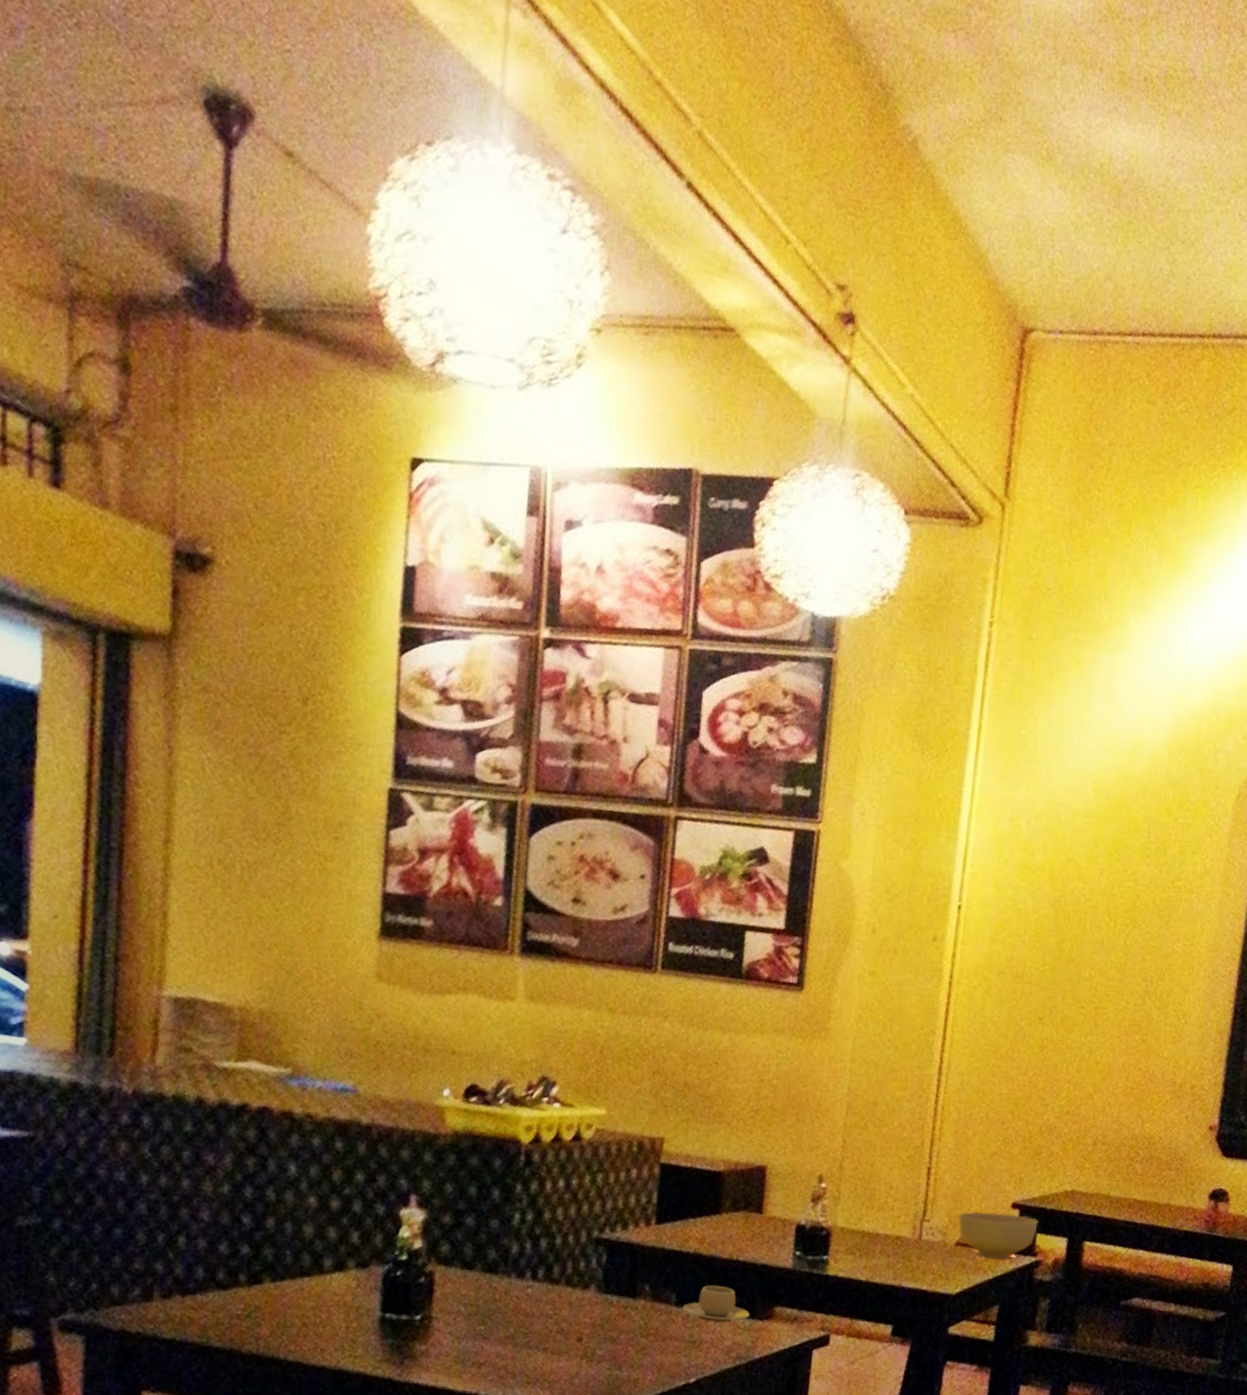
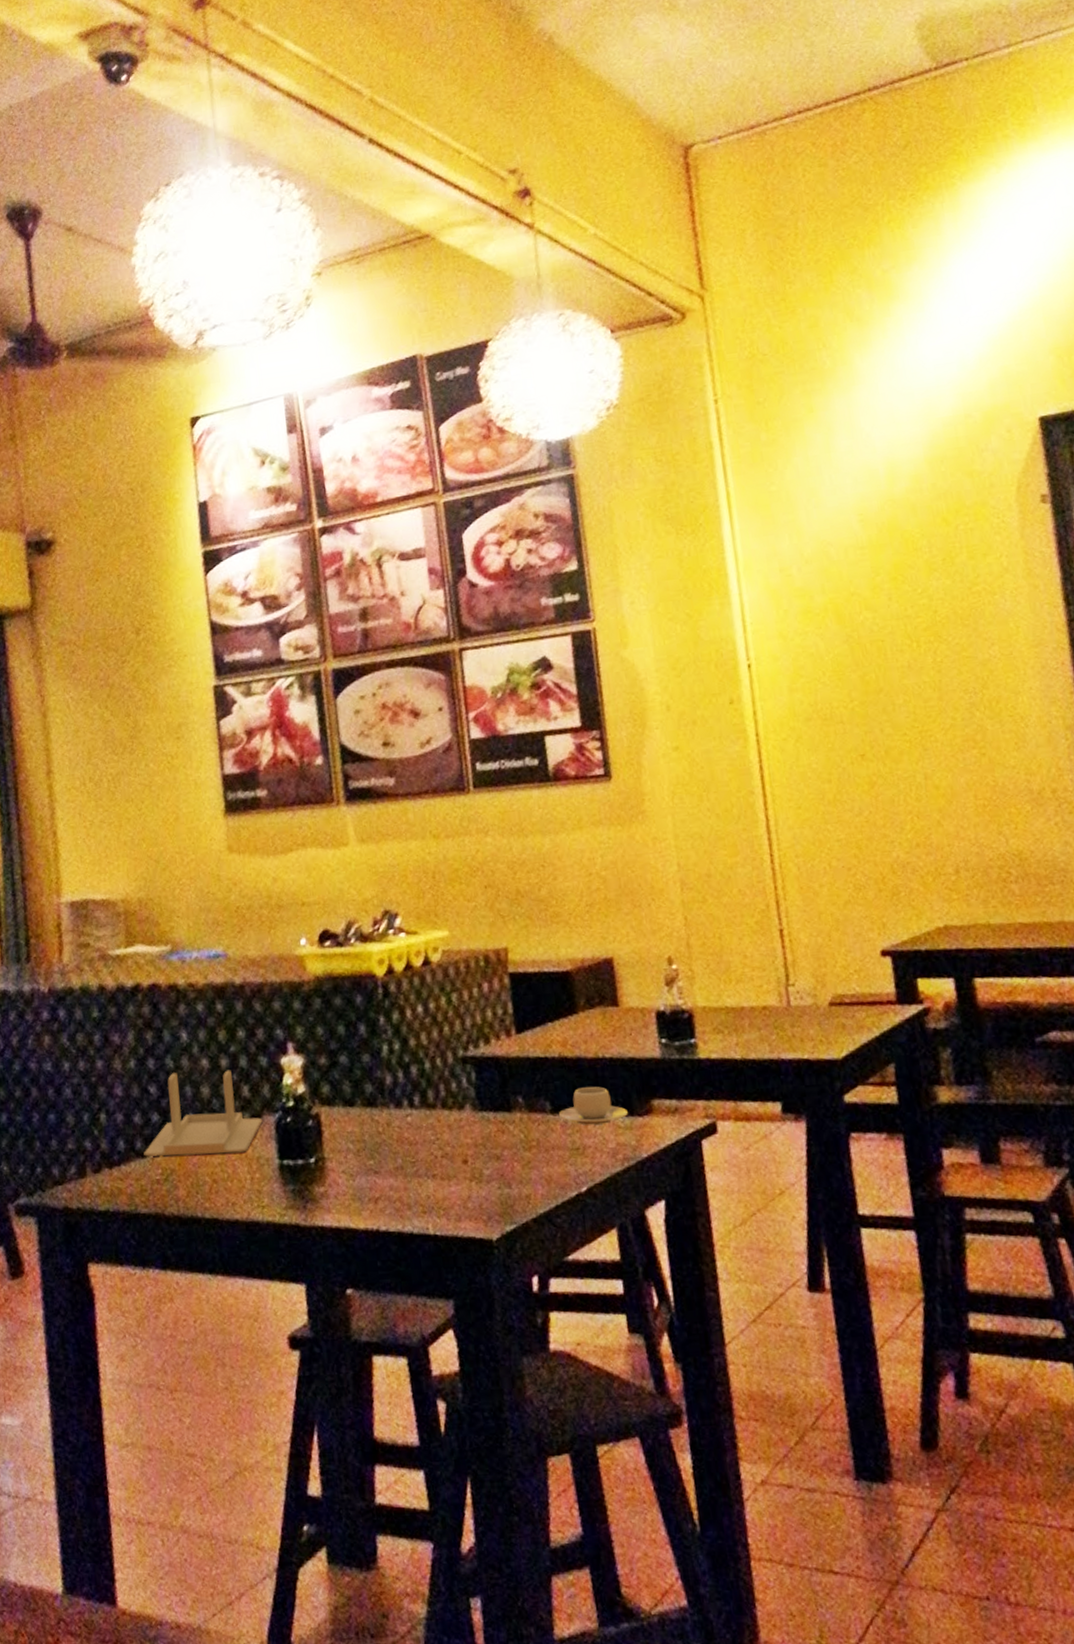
napkin holder: none [225,1206,369,1300] -> present [143,1070,263,1157]
bowl: present [958,1211,1039,1259] -> none [824,961,917,1013]

